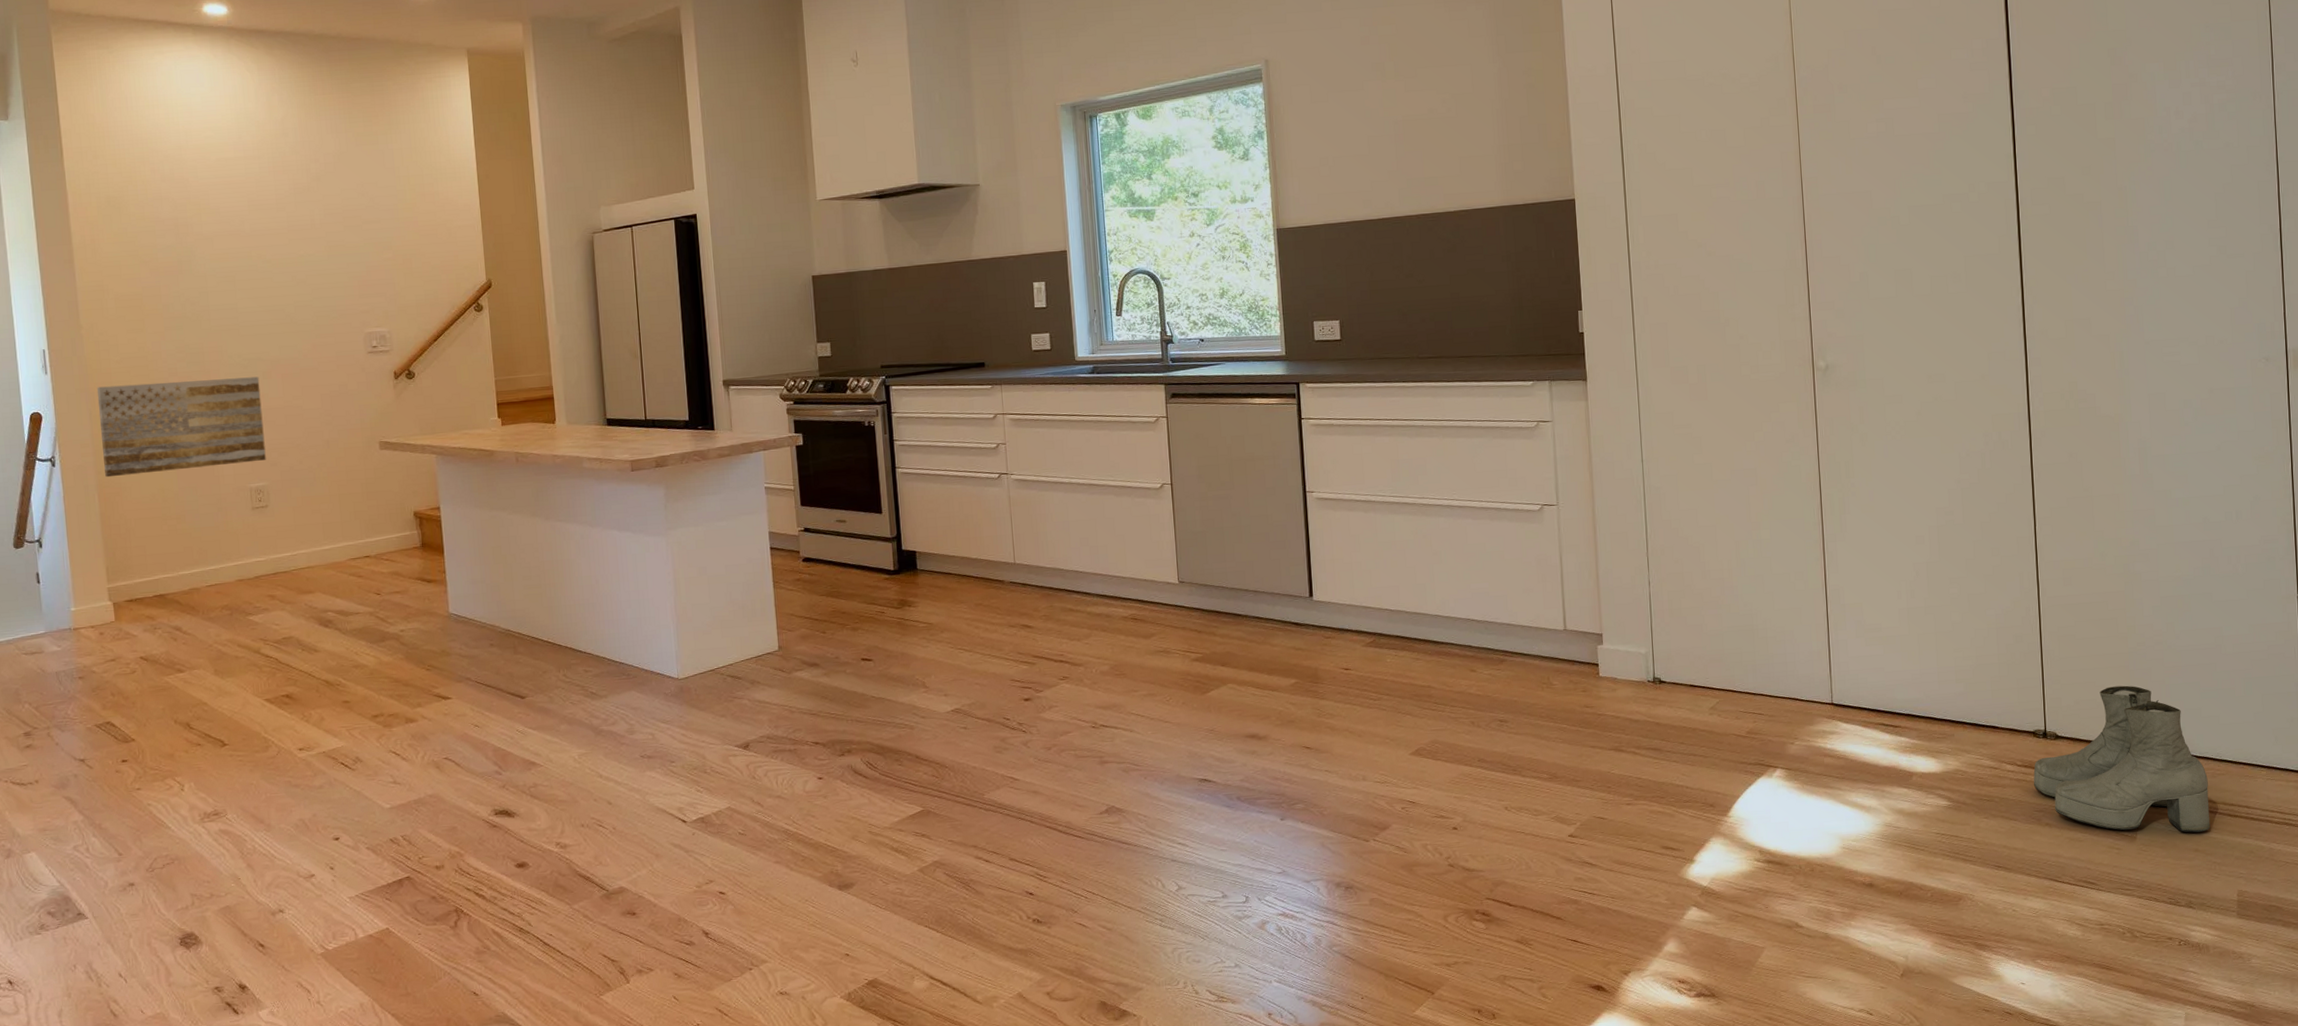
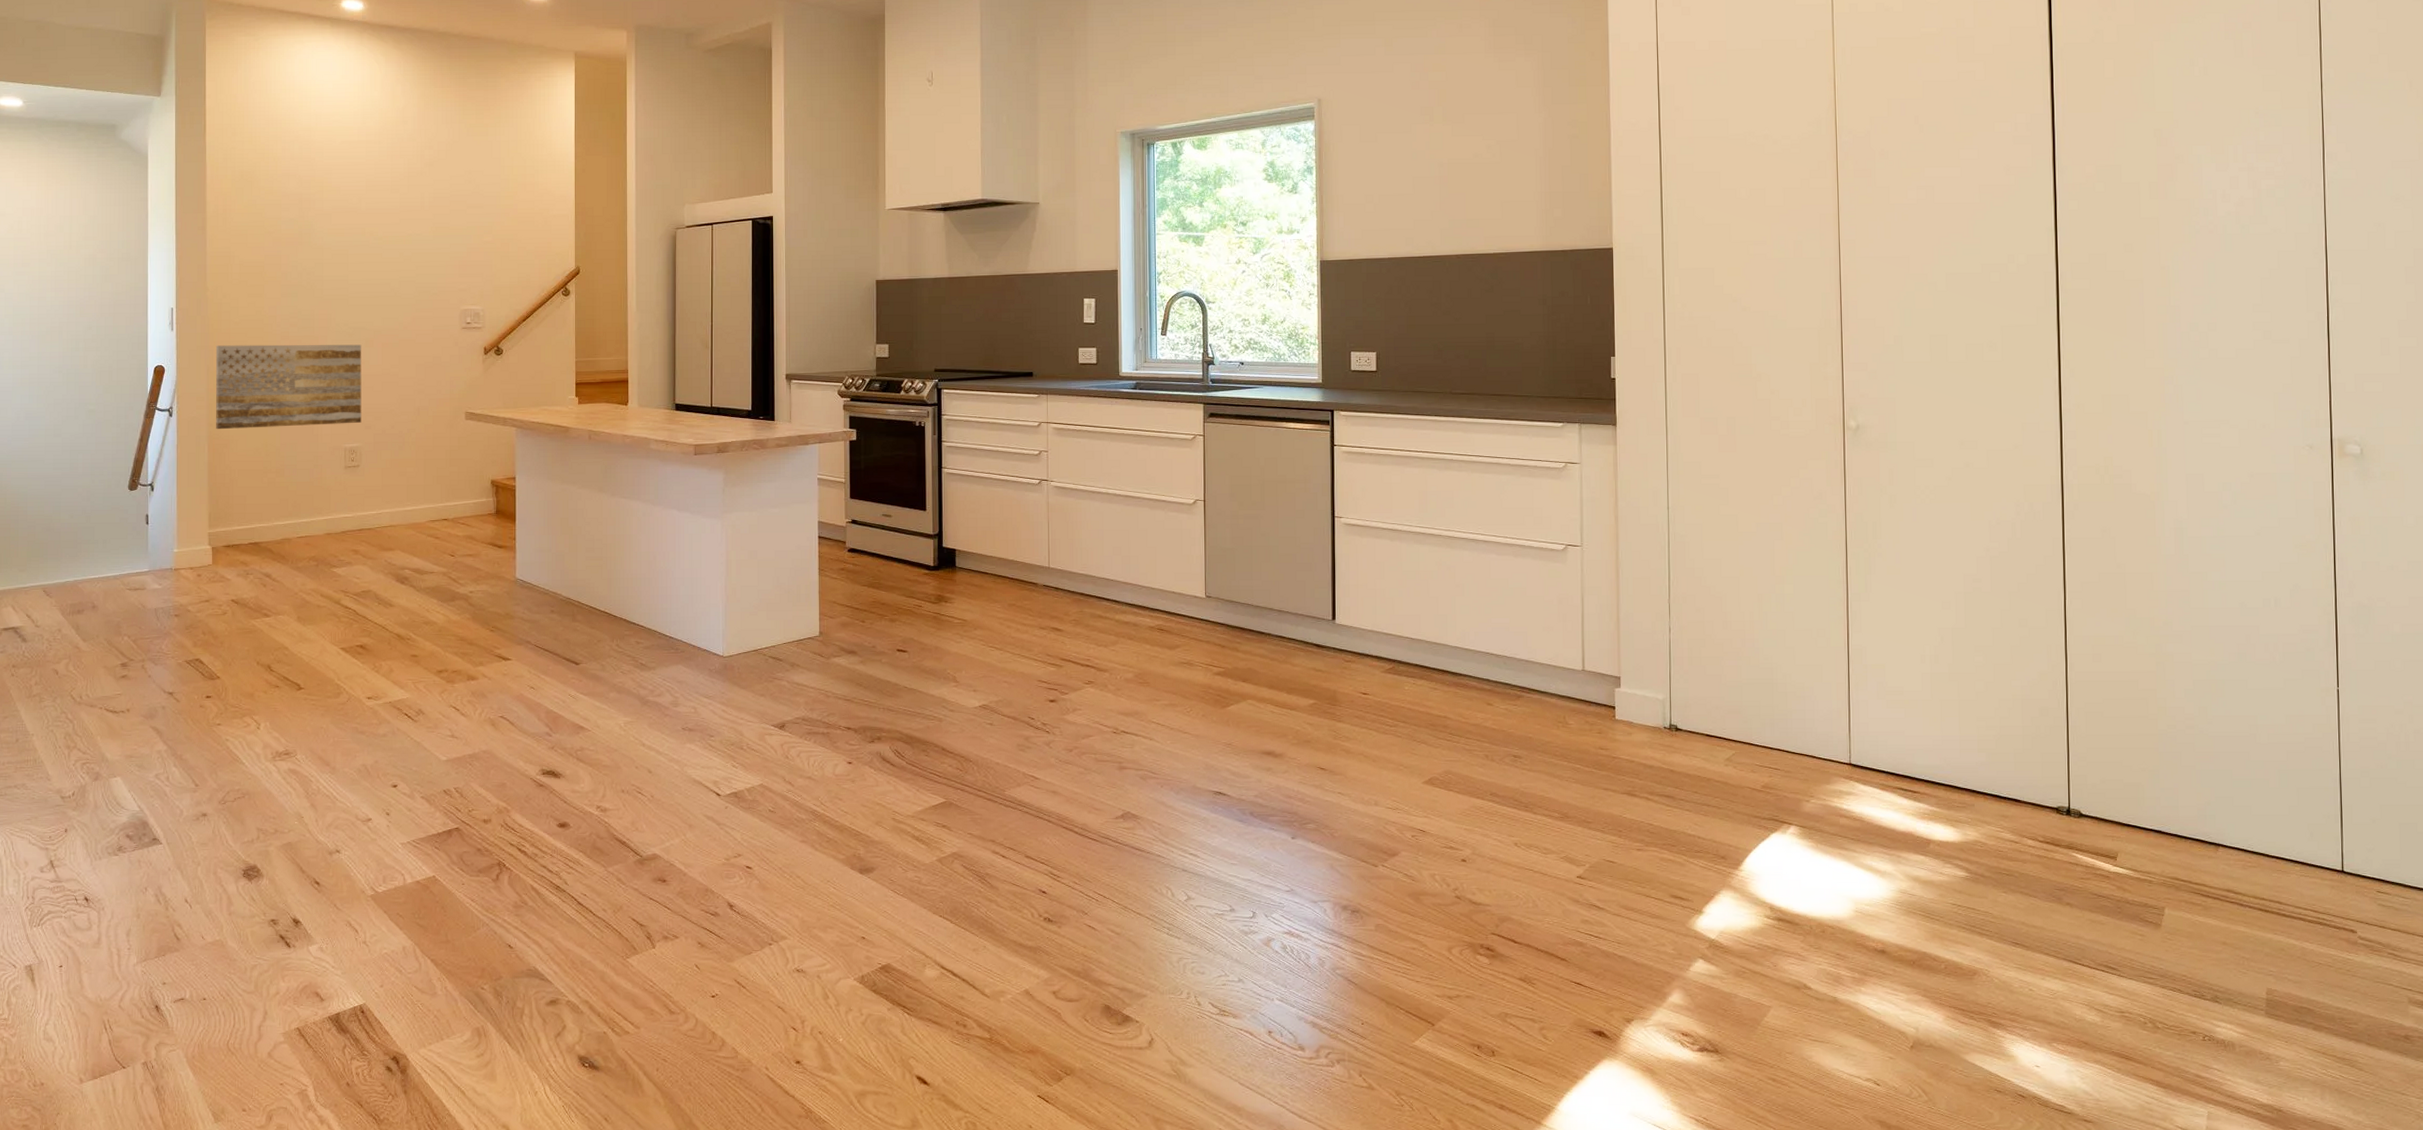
boots: present [2033,685,2211,833] -> none [2055,768,2240,925]

